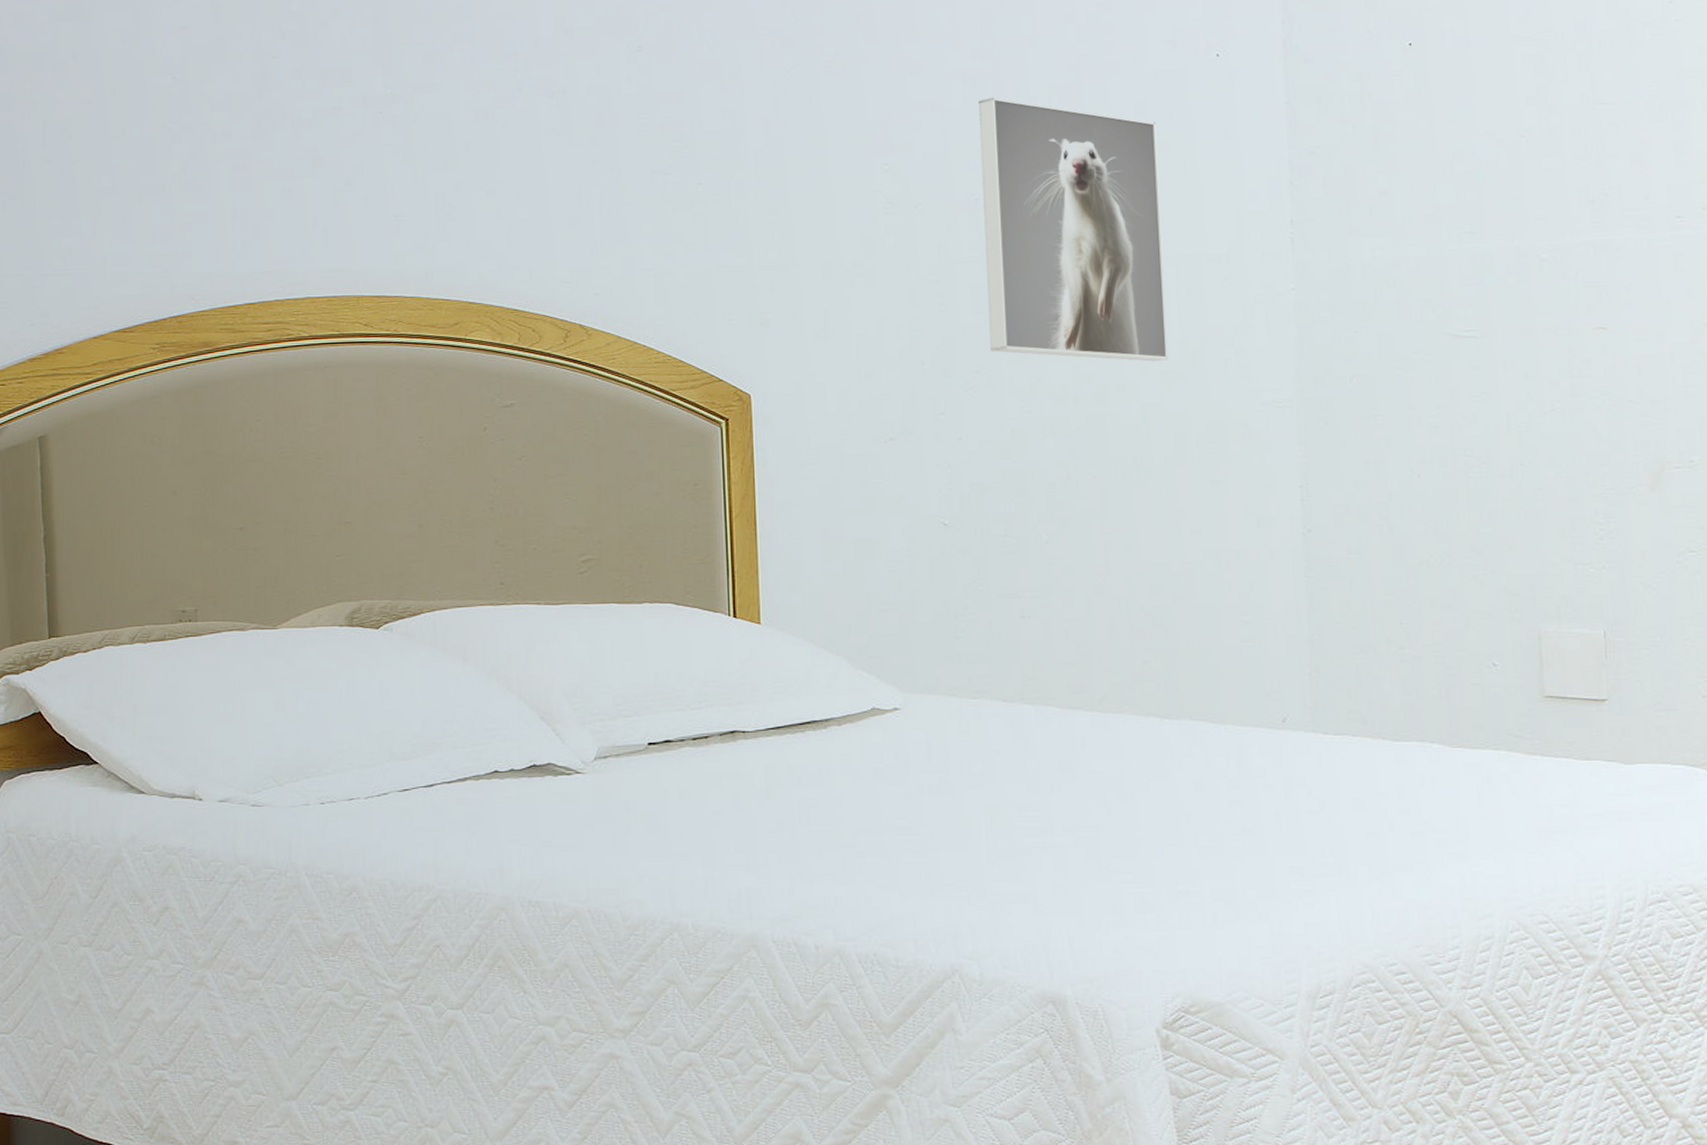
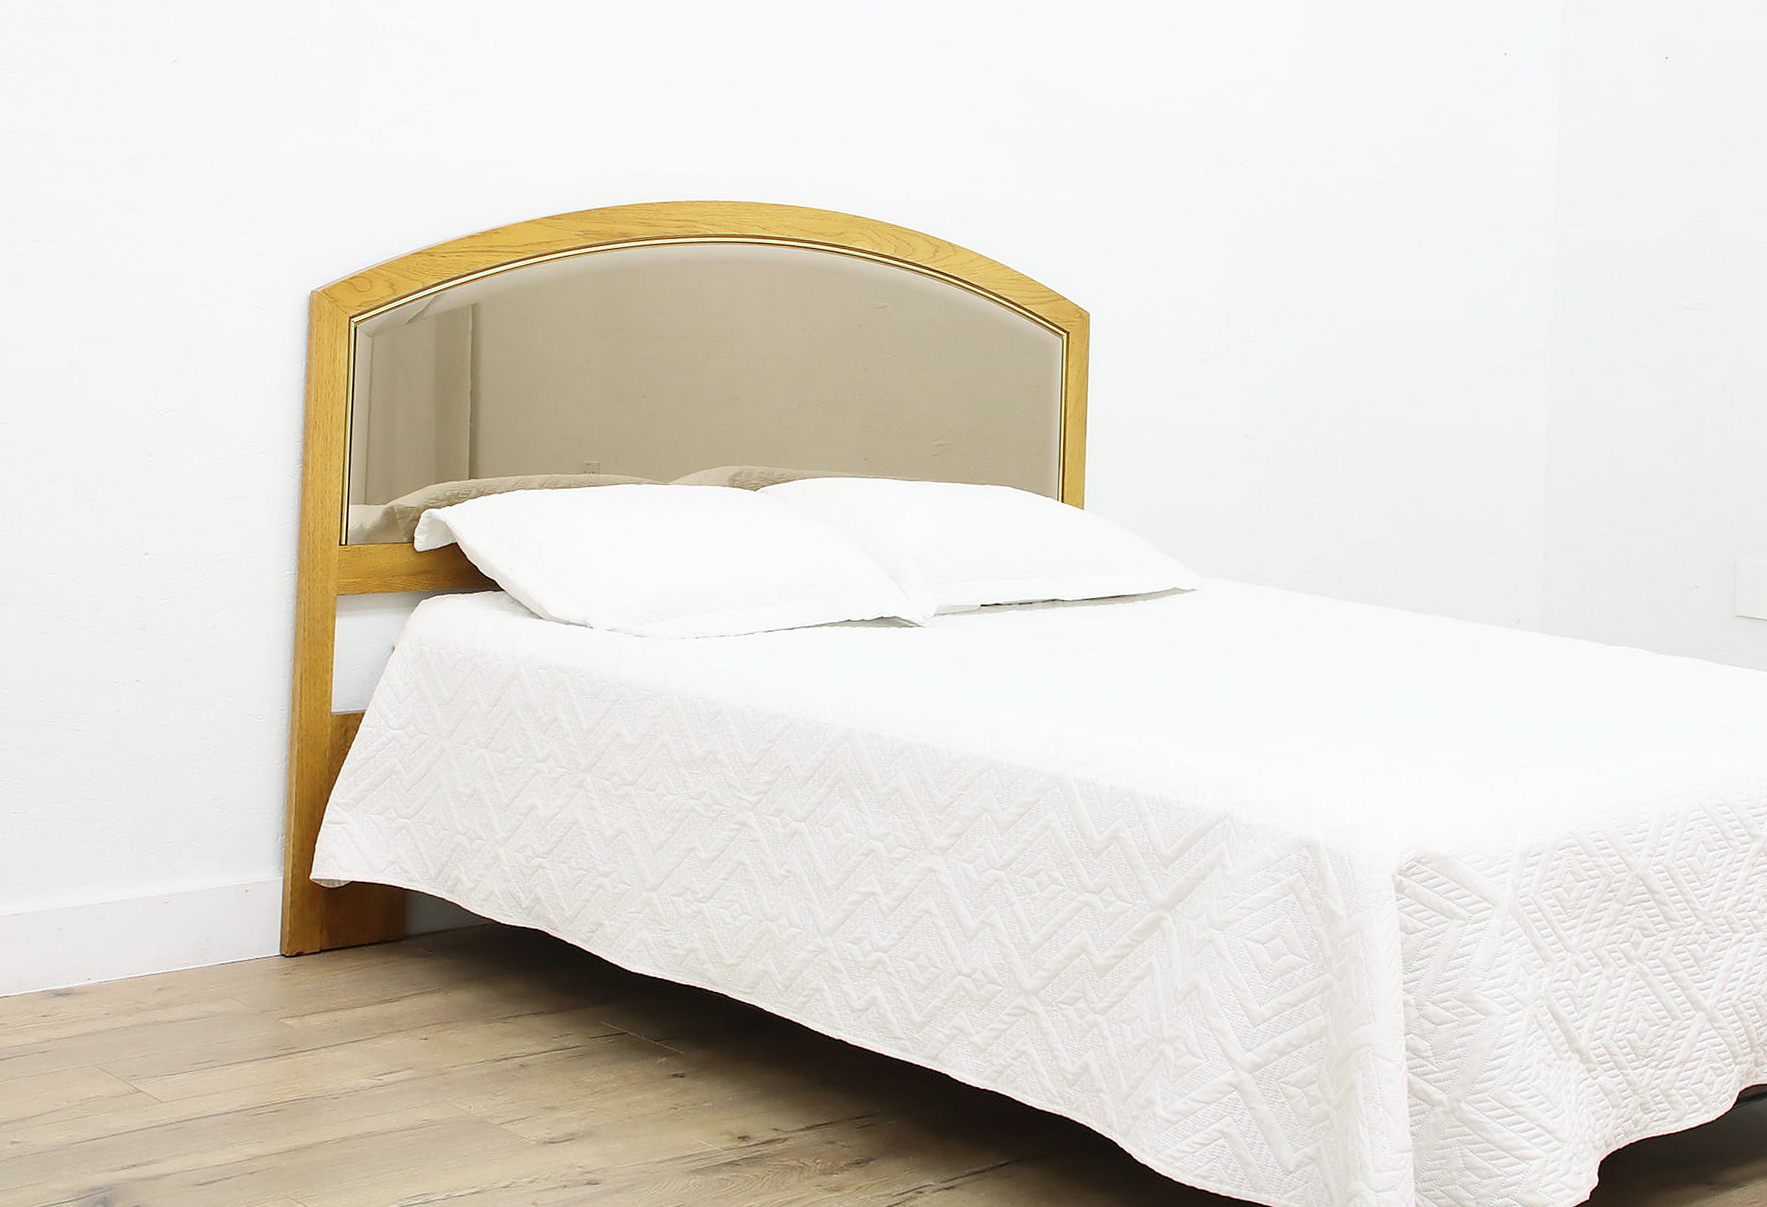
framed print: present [979,97,1168,362] -> none [1296,74,1450,310]

